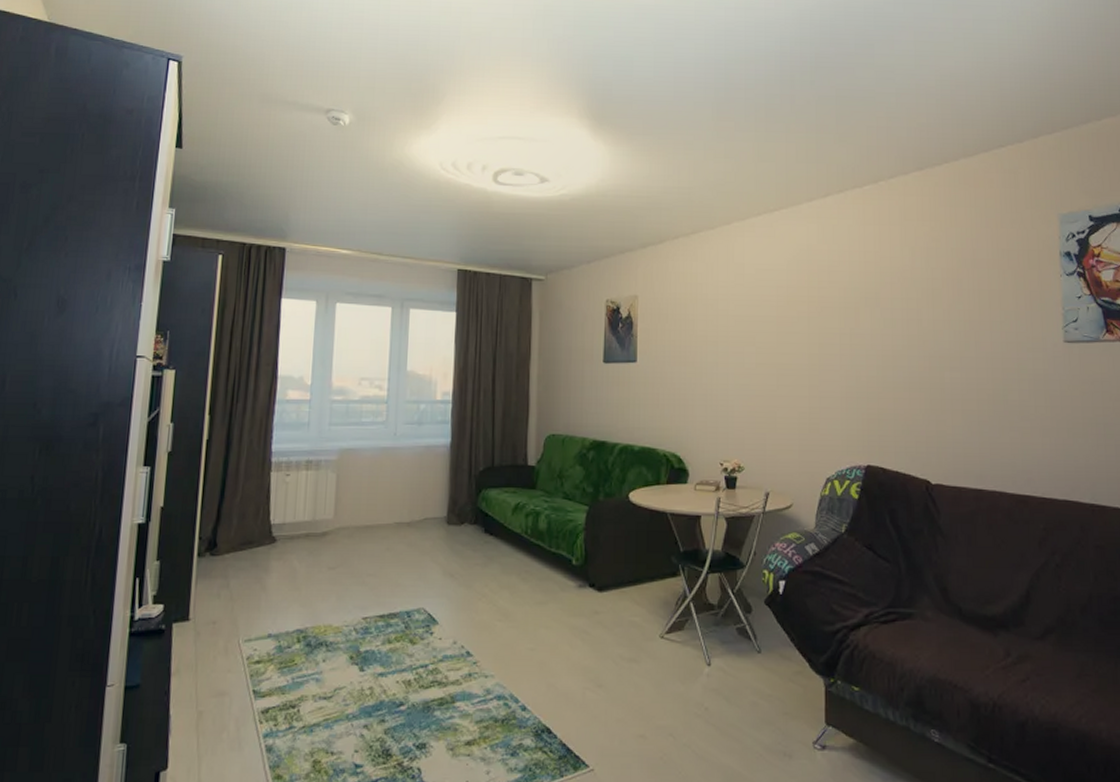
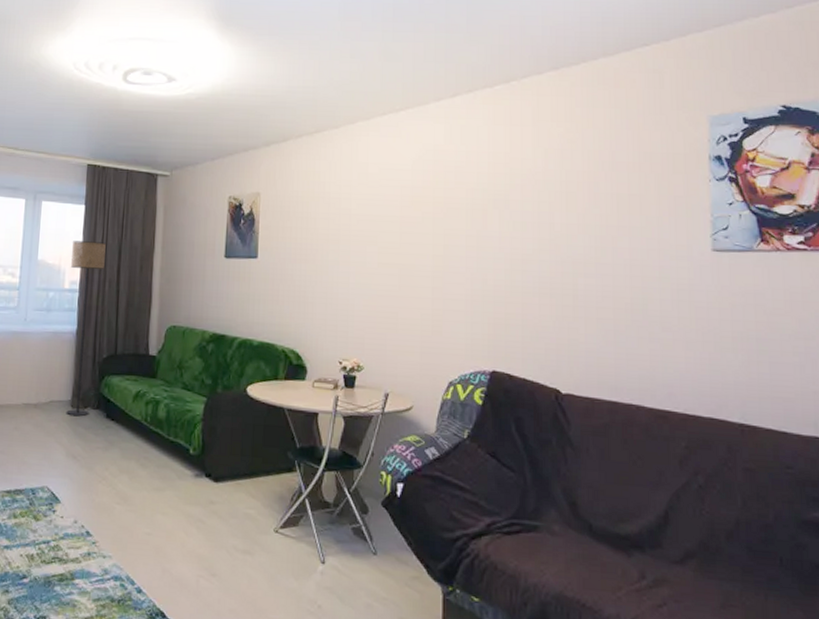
floor lamp: none [441,350,479,533] -> present [66,241,106,417]

